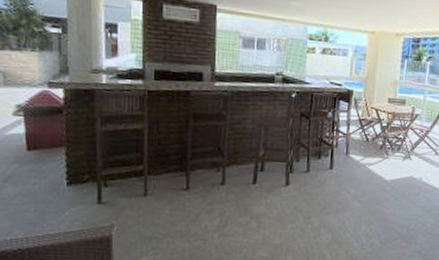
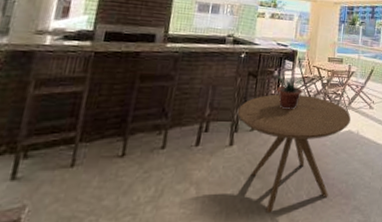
dining table: none [292,136,413,249] -> present [238,94,351,214]
potted plant: none [330,117,365,154] -> present [276,76,308,110]

